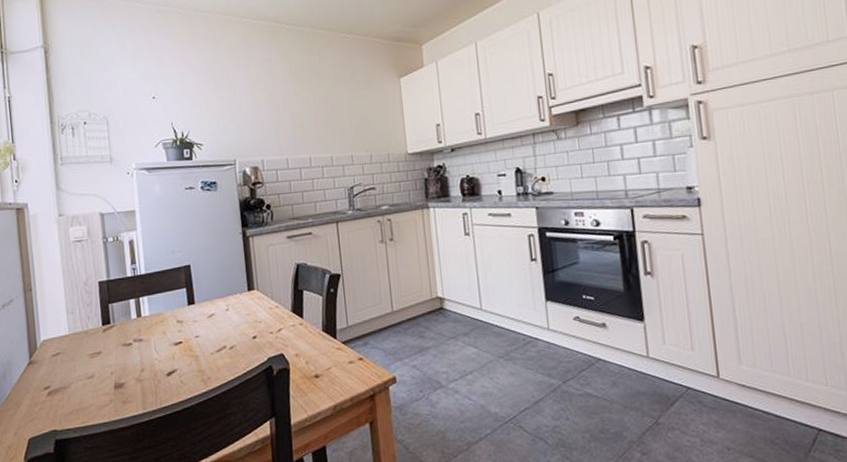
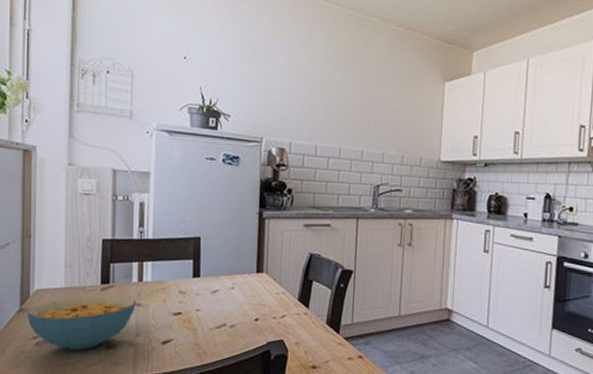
cereal bowl: none [37,333,138,395] -> present [27,295,136,351]

